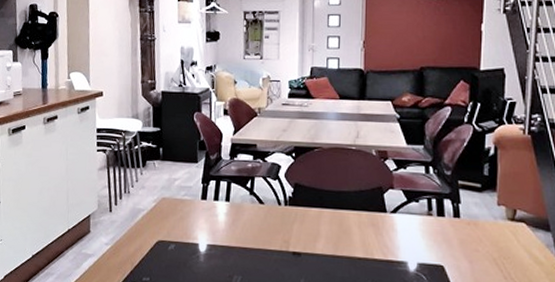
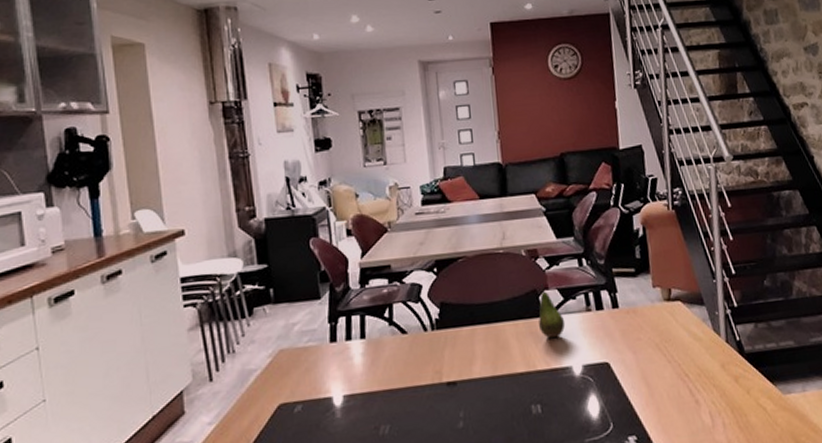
fruit: none [381,183,406,234] -> present [539,284,566,339]

